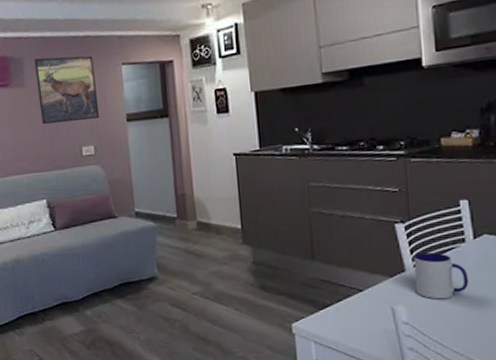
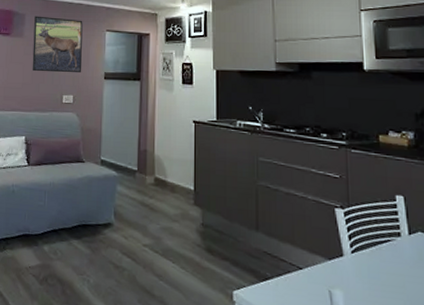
mug: present [413,252,469,300] -> none [351,240,404,291]

